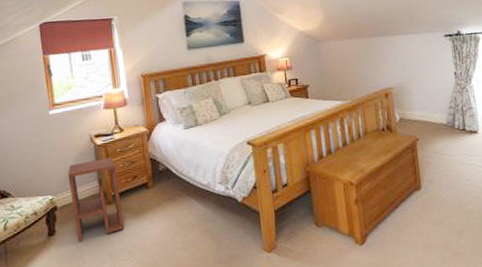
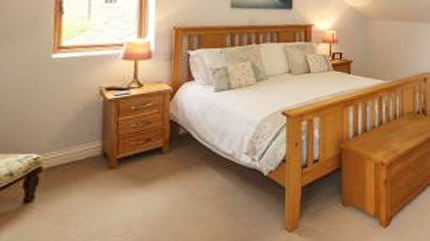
side table: present [68,158,125,241] -> none [62,115,127,211]

